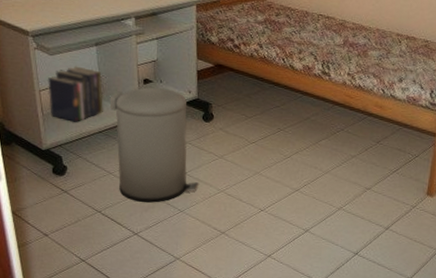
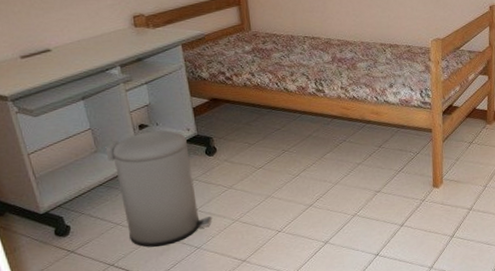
books: present [47,66,104,122] -> none [34,123,101,181]

